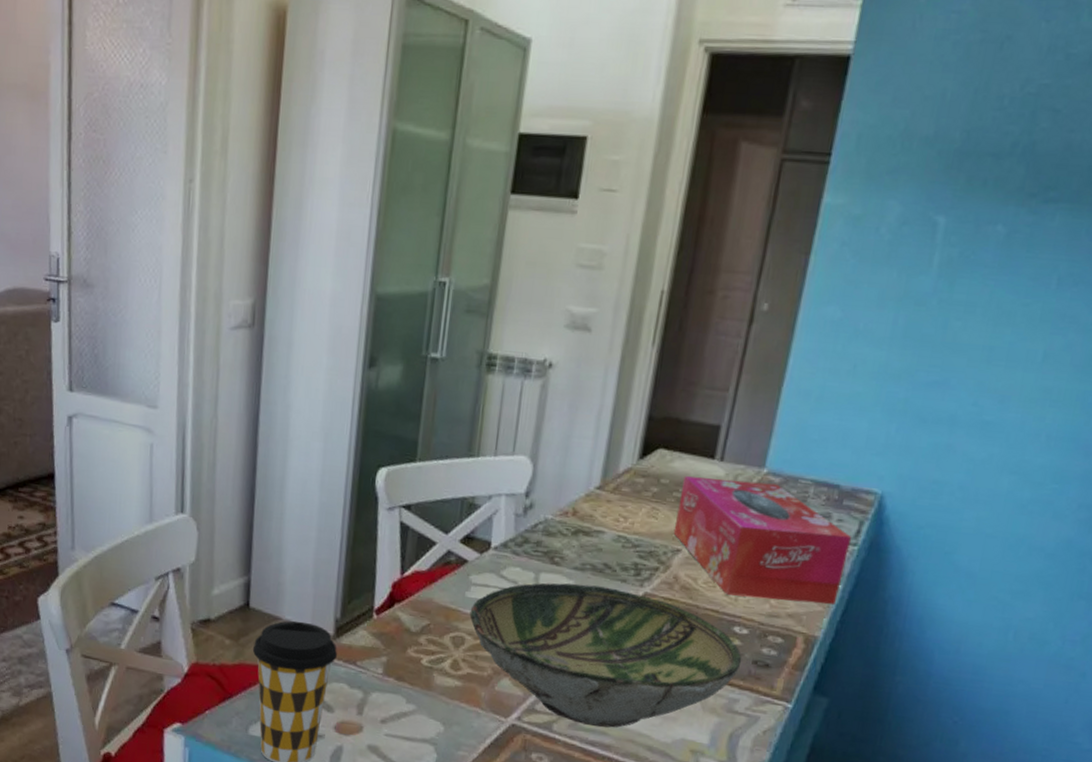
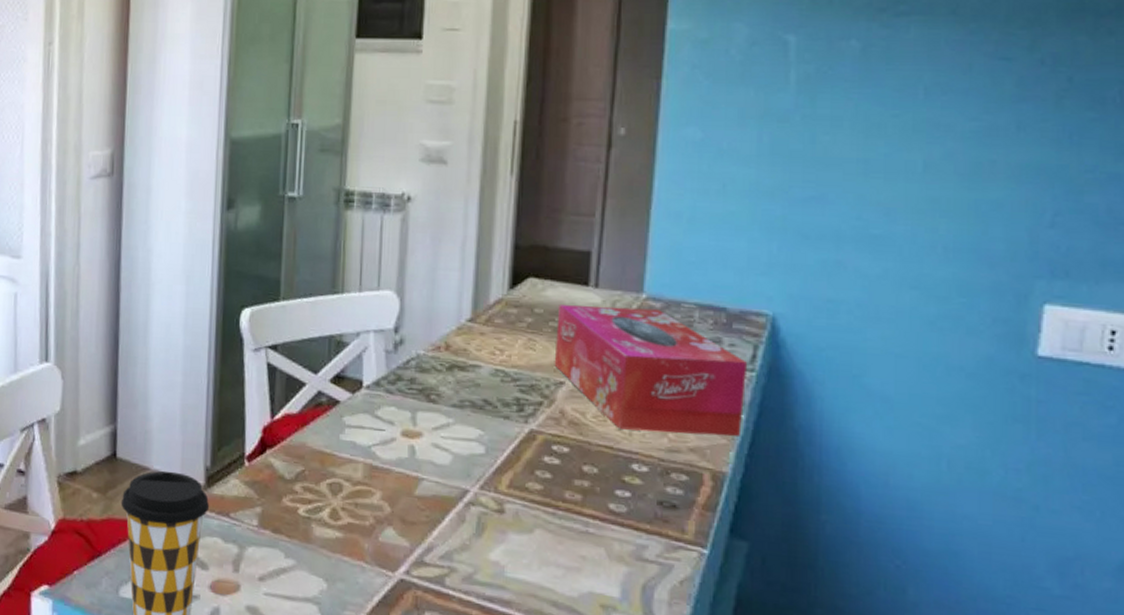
bowl: present [469,582,742,728] -> none [346,422,645,581]

